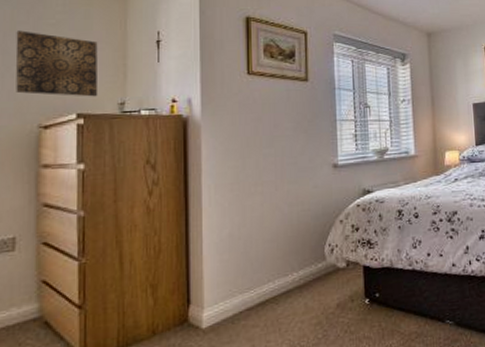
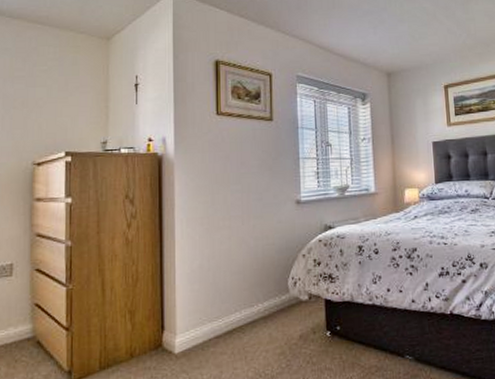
wall art: present [15,30,98,97] -> none [13,77,84,137]

